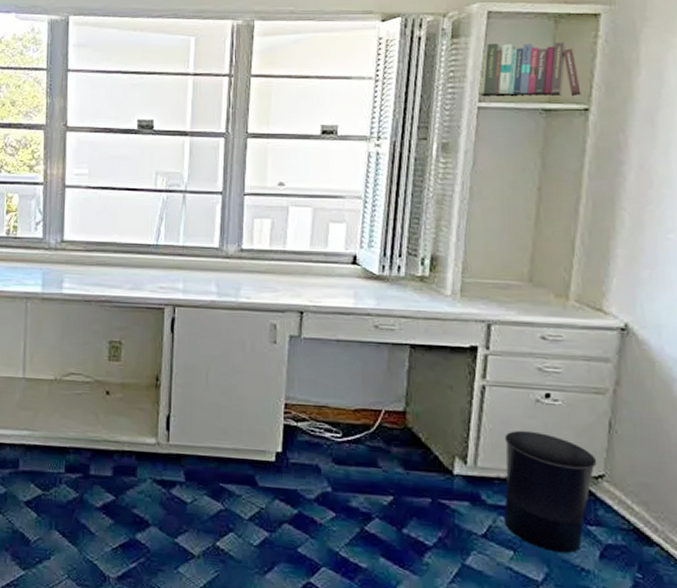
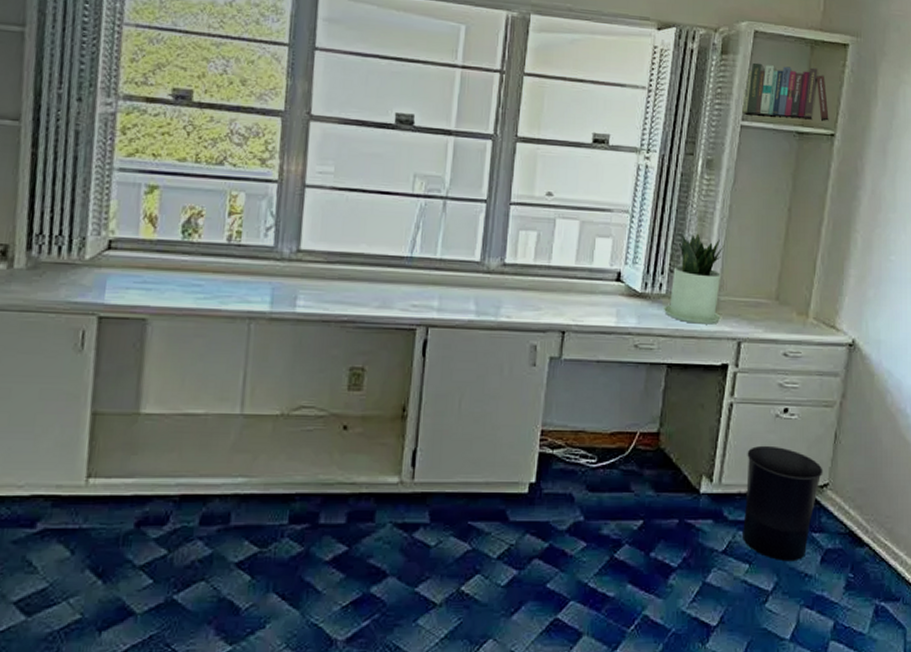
planter: none [404,216,467,306] -> present [664,233,725,324]

